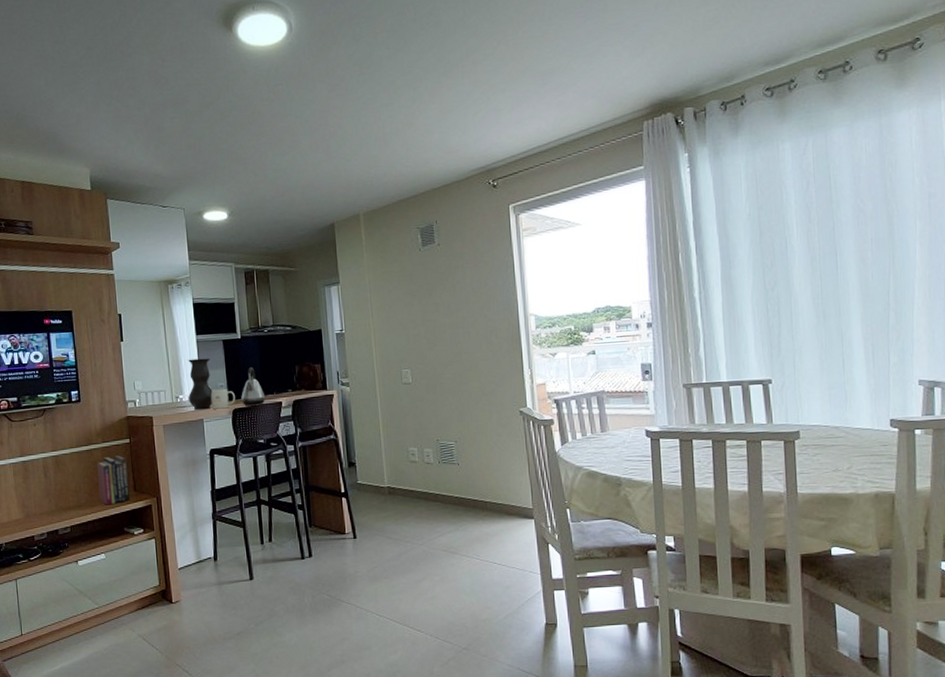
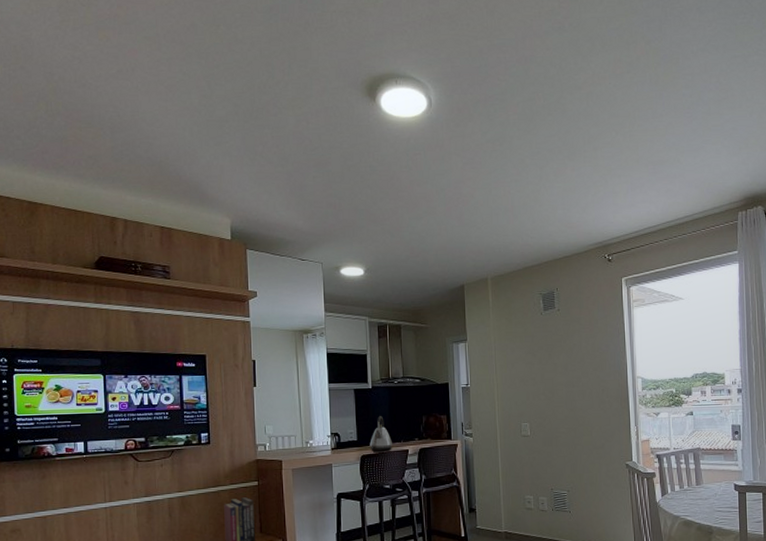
vase: present [188,358,213,410] -> none [317,406,342,456]
mug: present [210,389,236,409] -> none [340,436,365,455]

